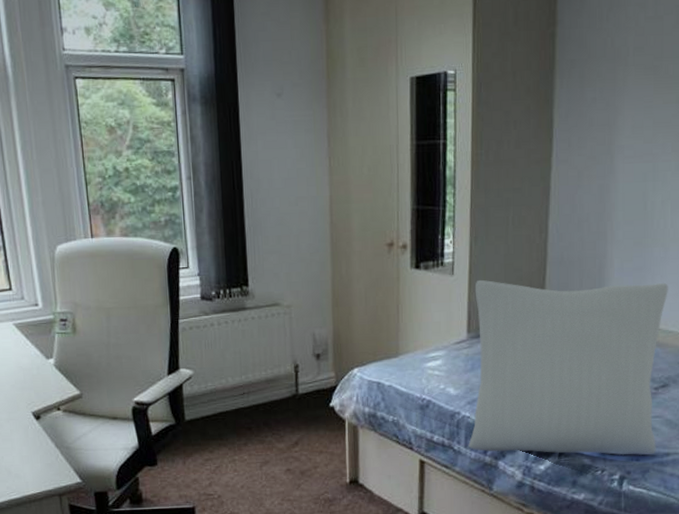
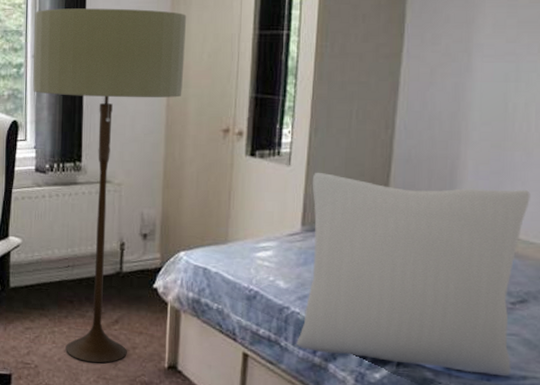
floor lamp: none [186,123,345,486] -> present [33,8,187,363]

